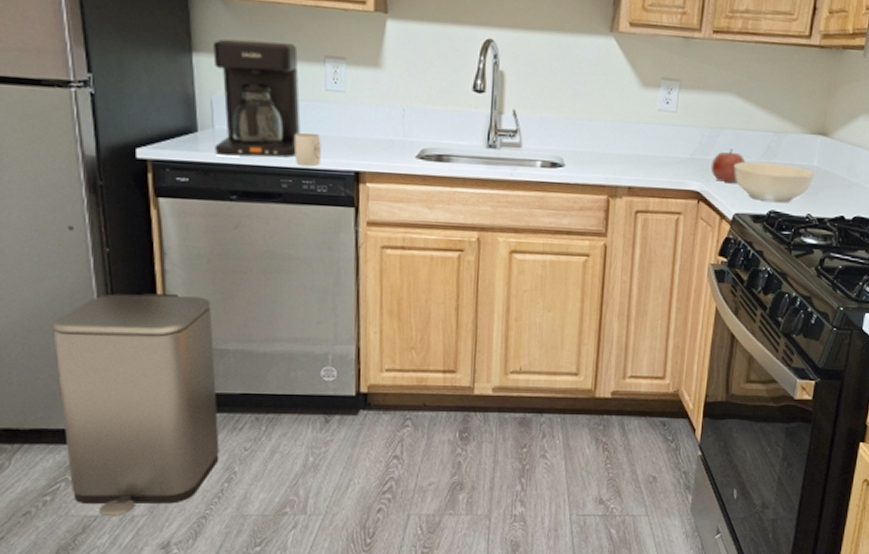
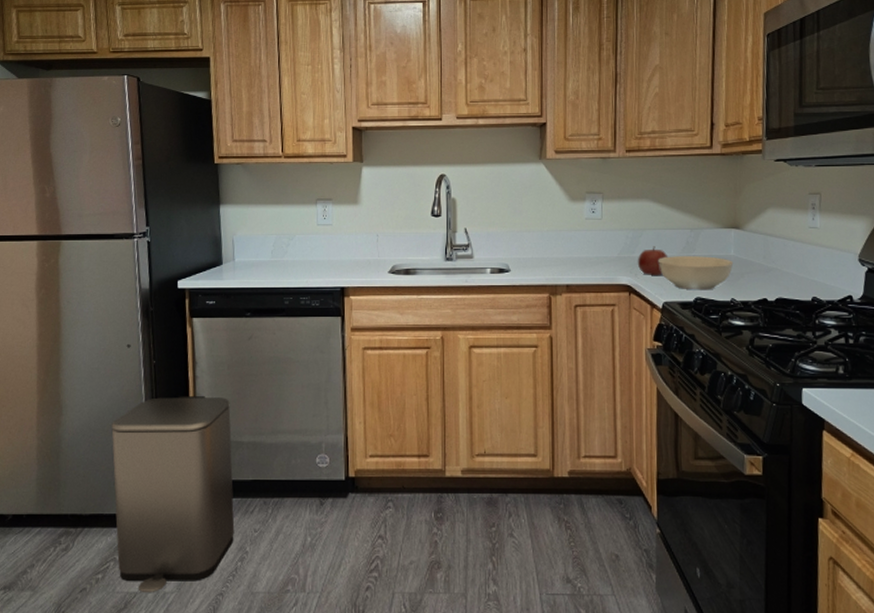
coffee maker: present [213,38,301,158] -> none [235,192,299,283]
mug: present [294,132,321,167] -> none [294,259,314,286]

